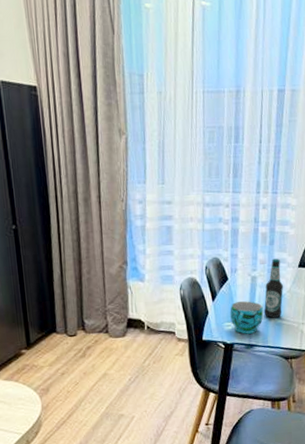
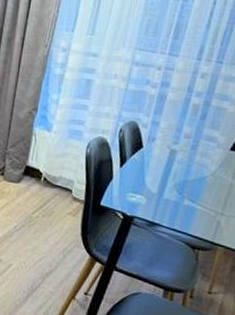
cup: present [230,301,264,334] -> none [136,173,178,212]
bottle: present [263,258,284,318] -> none [176,135,209,201]

